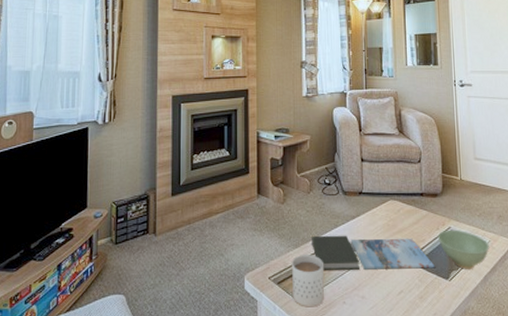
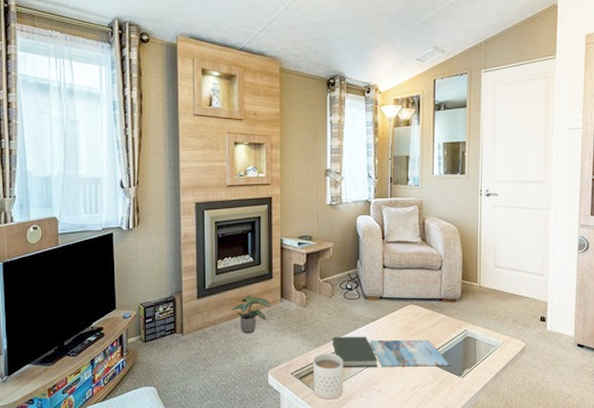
potted plant: none [206,190,248,234] -> present [231,294,272,334]
bowl: present [437,229,489,269] -> none [453,332,502,368]

